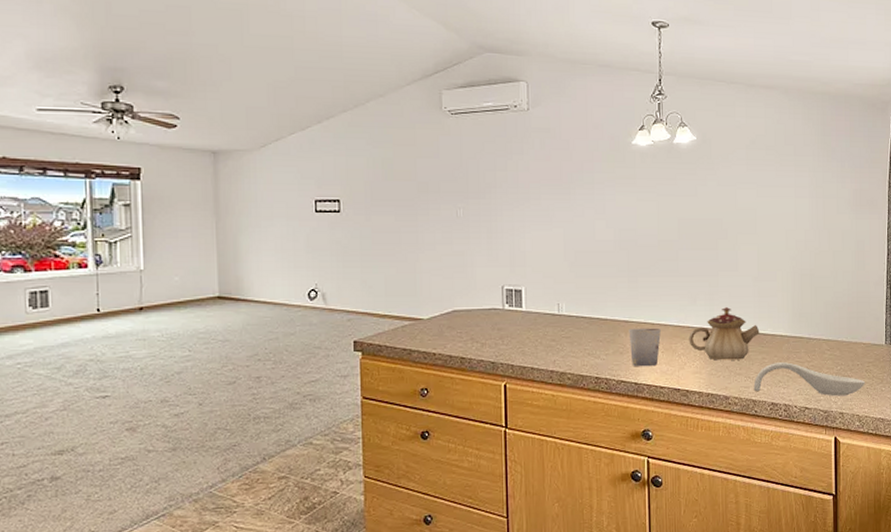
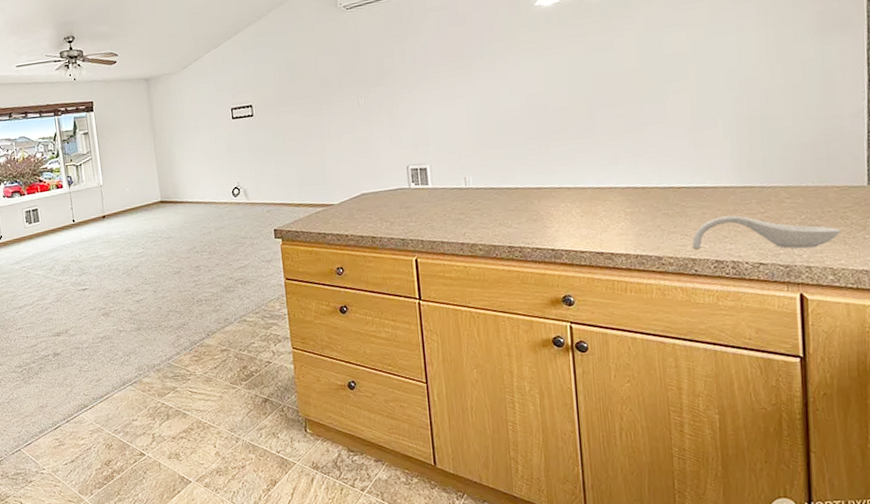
cup: present [629,327,661,367] -> none [542,192,579,233]
teapot: present [689,307,760,361] -> none [611,163,698,220]

